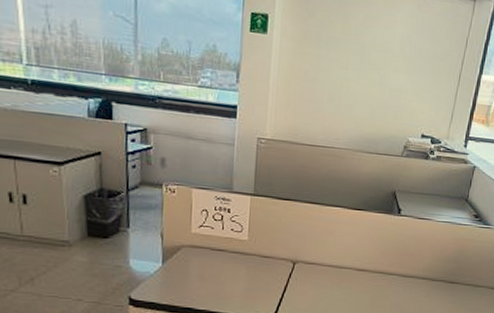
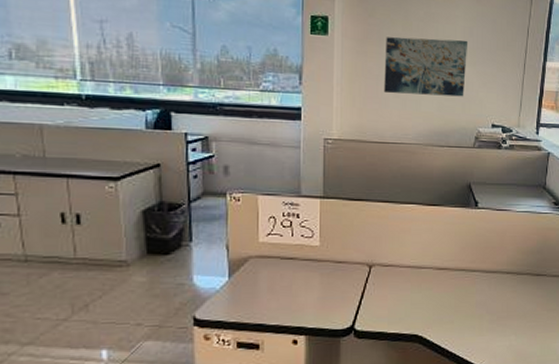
wall art: none [319,39,406,105] -> present [384,37,468,97]

